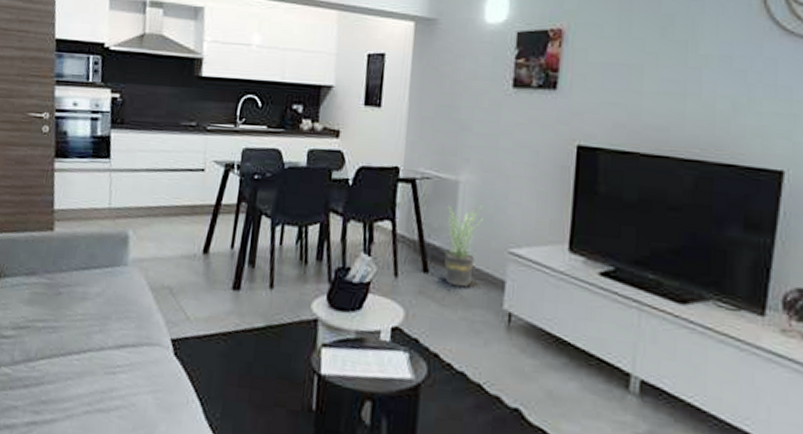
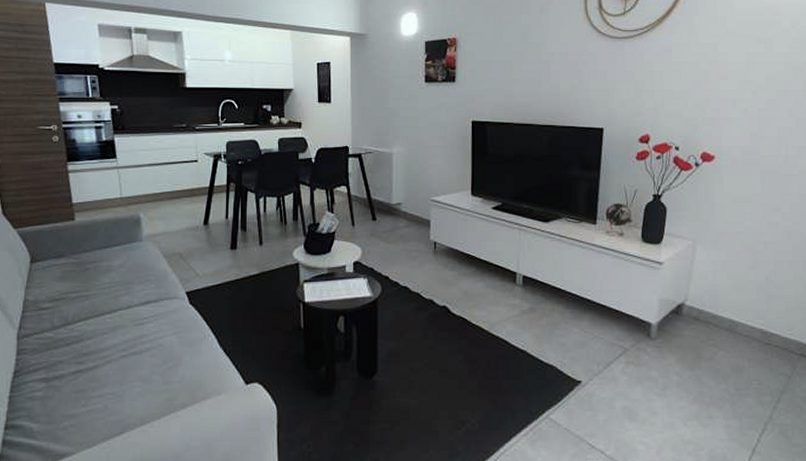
potted plant: present [444,205,483,287] -> none [386,169,411,228]

